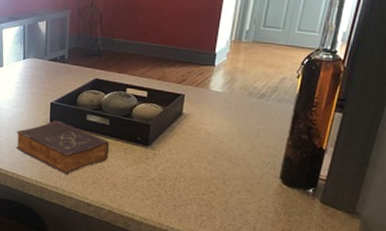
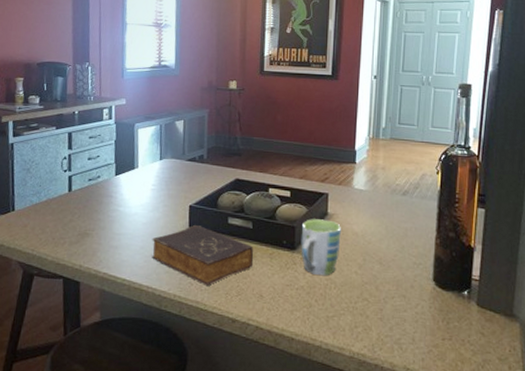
mug: none [154,118,196,170] -> present [301,219,342,276]

